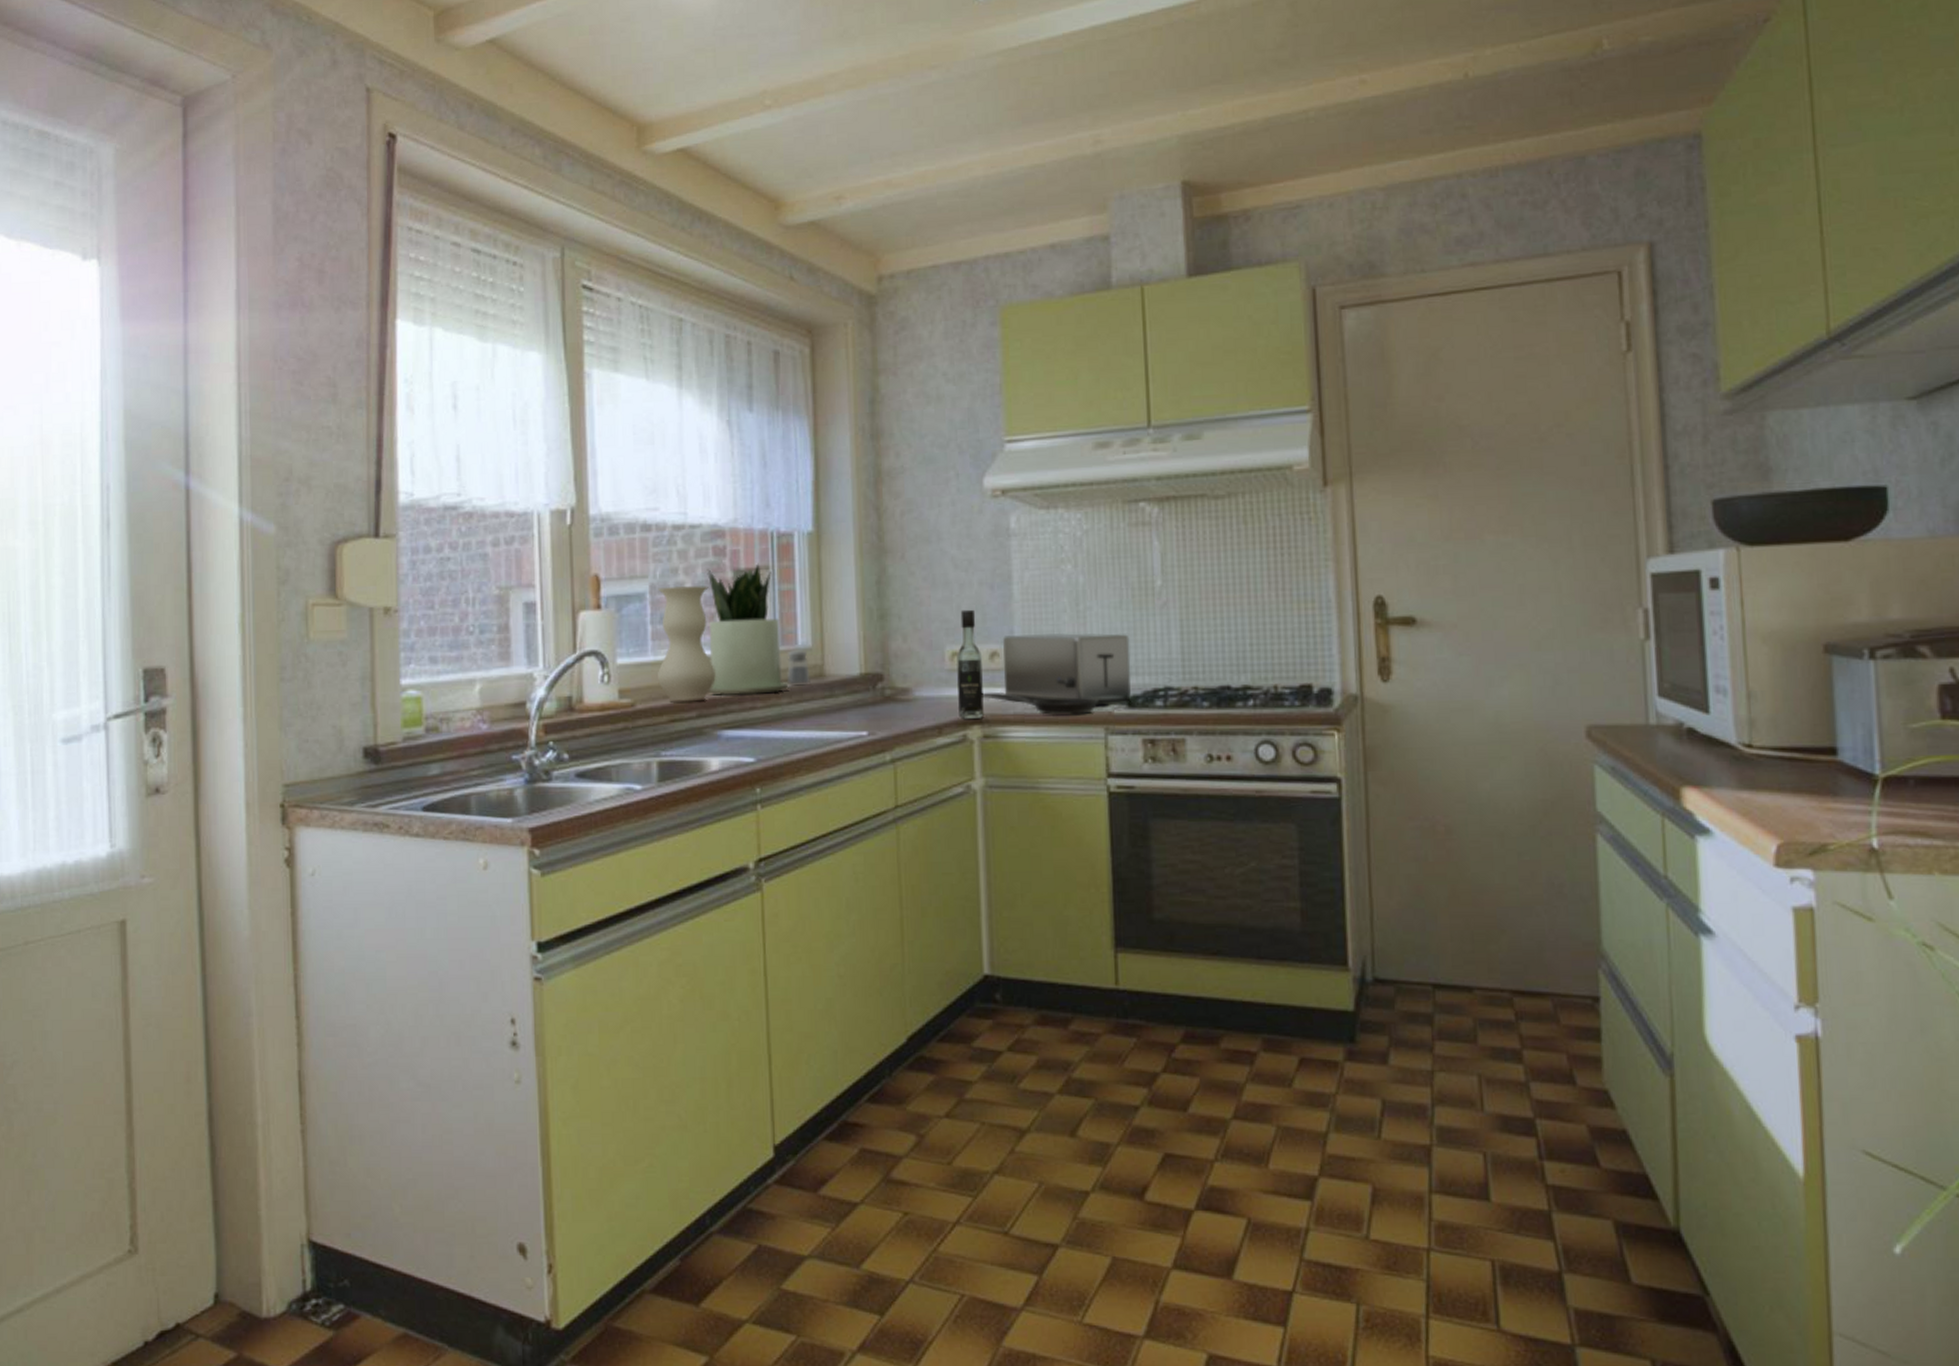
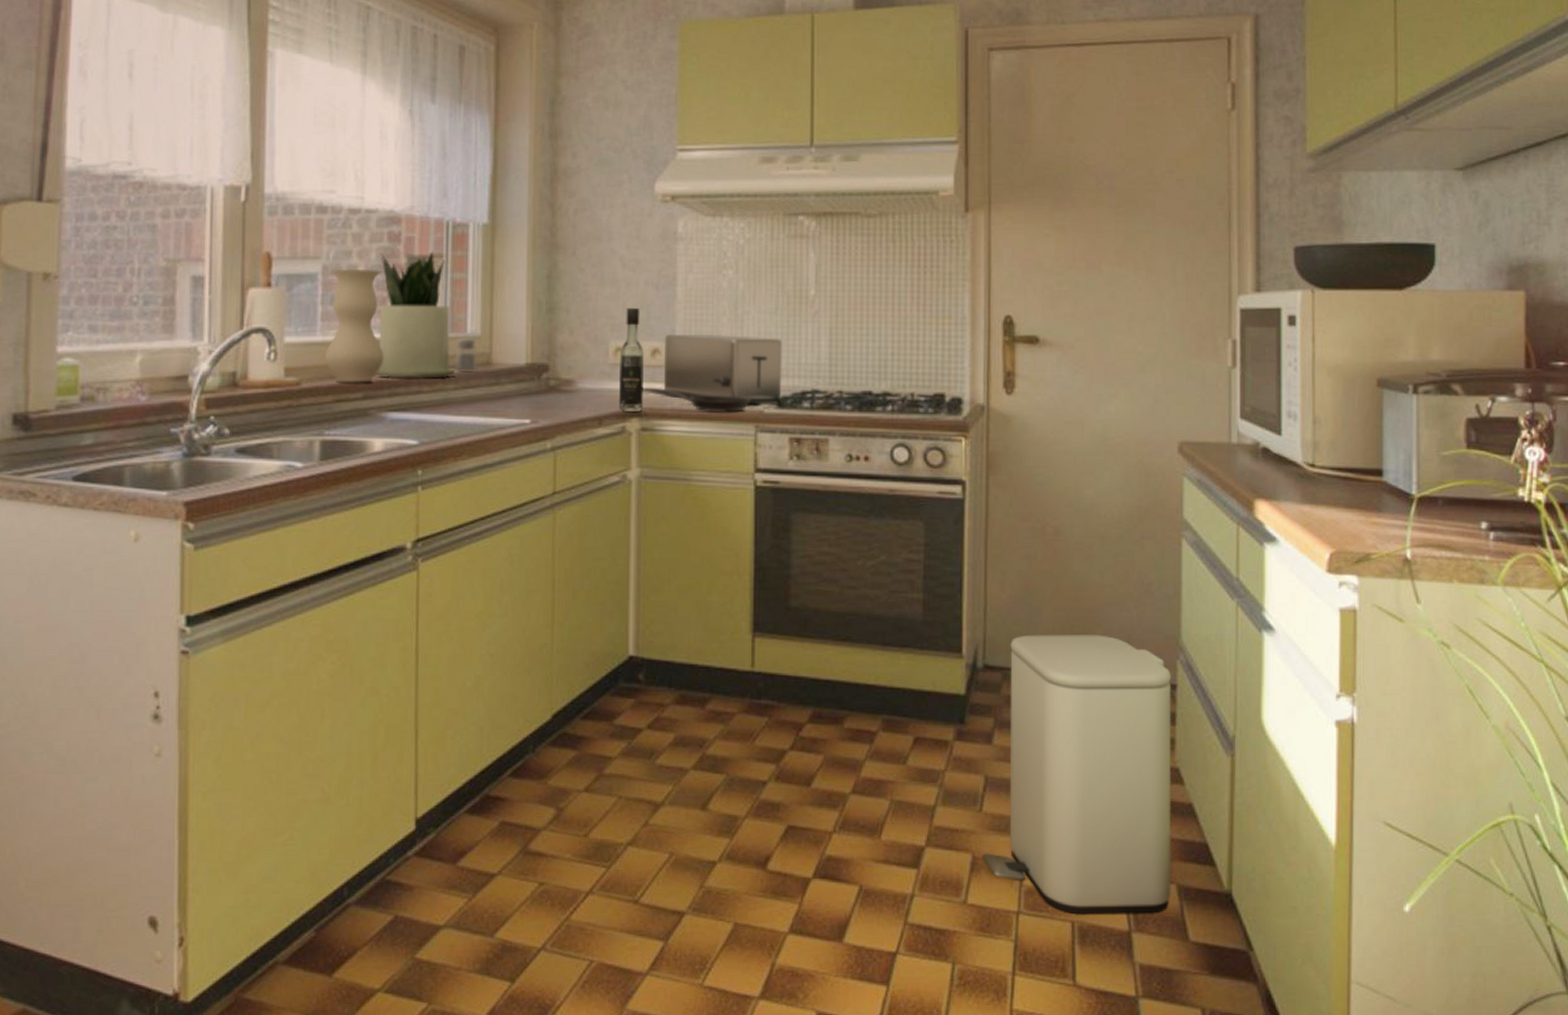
pedal bin: none [1383,943,1606,1253] -> present [982,635,1171,914]

